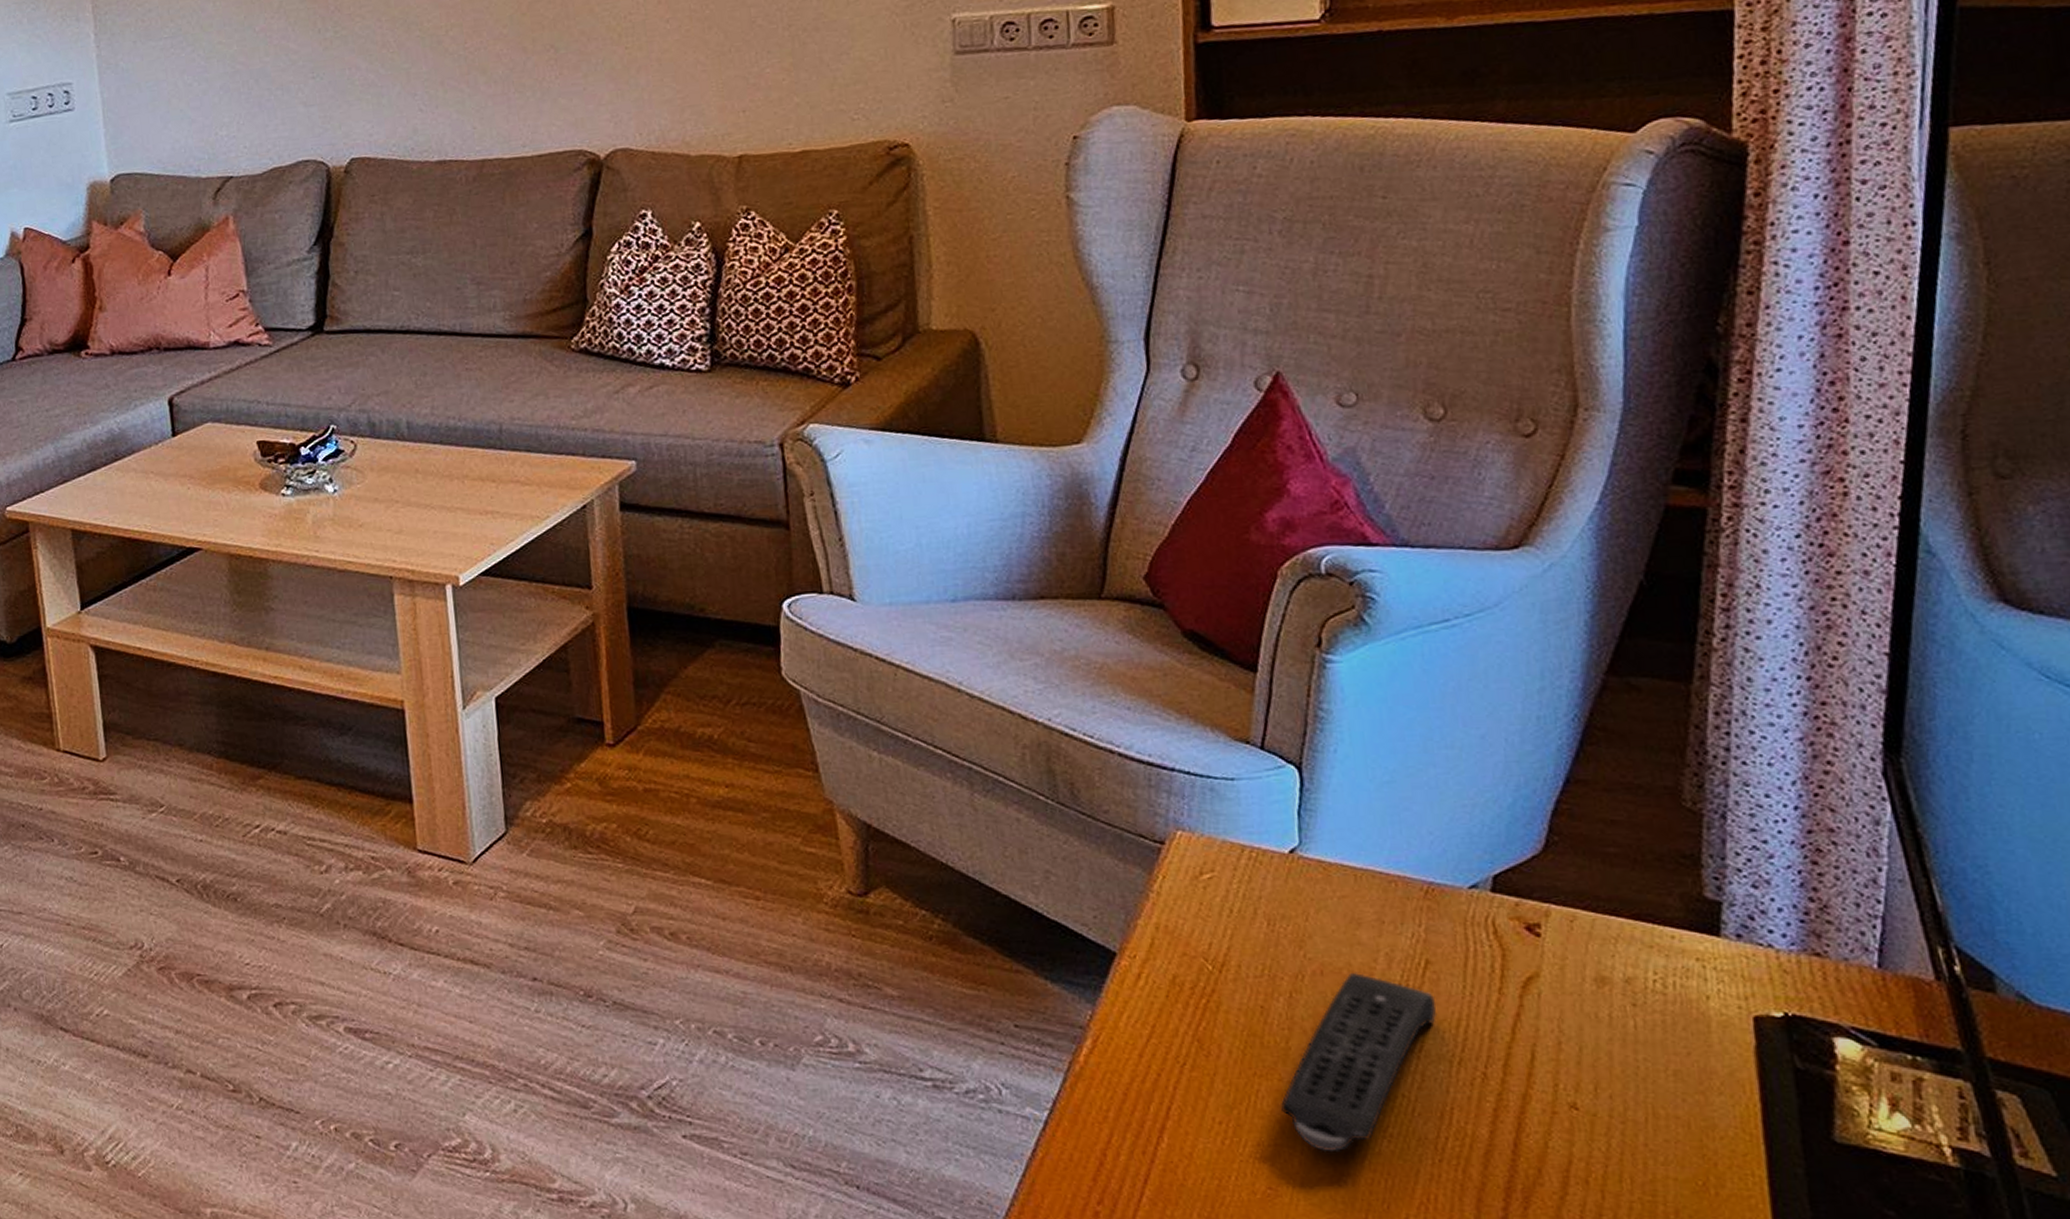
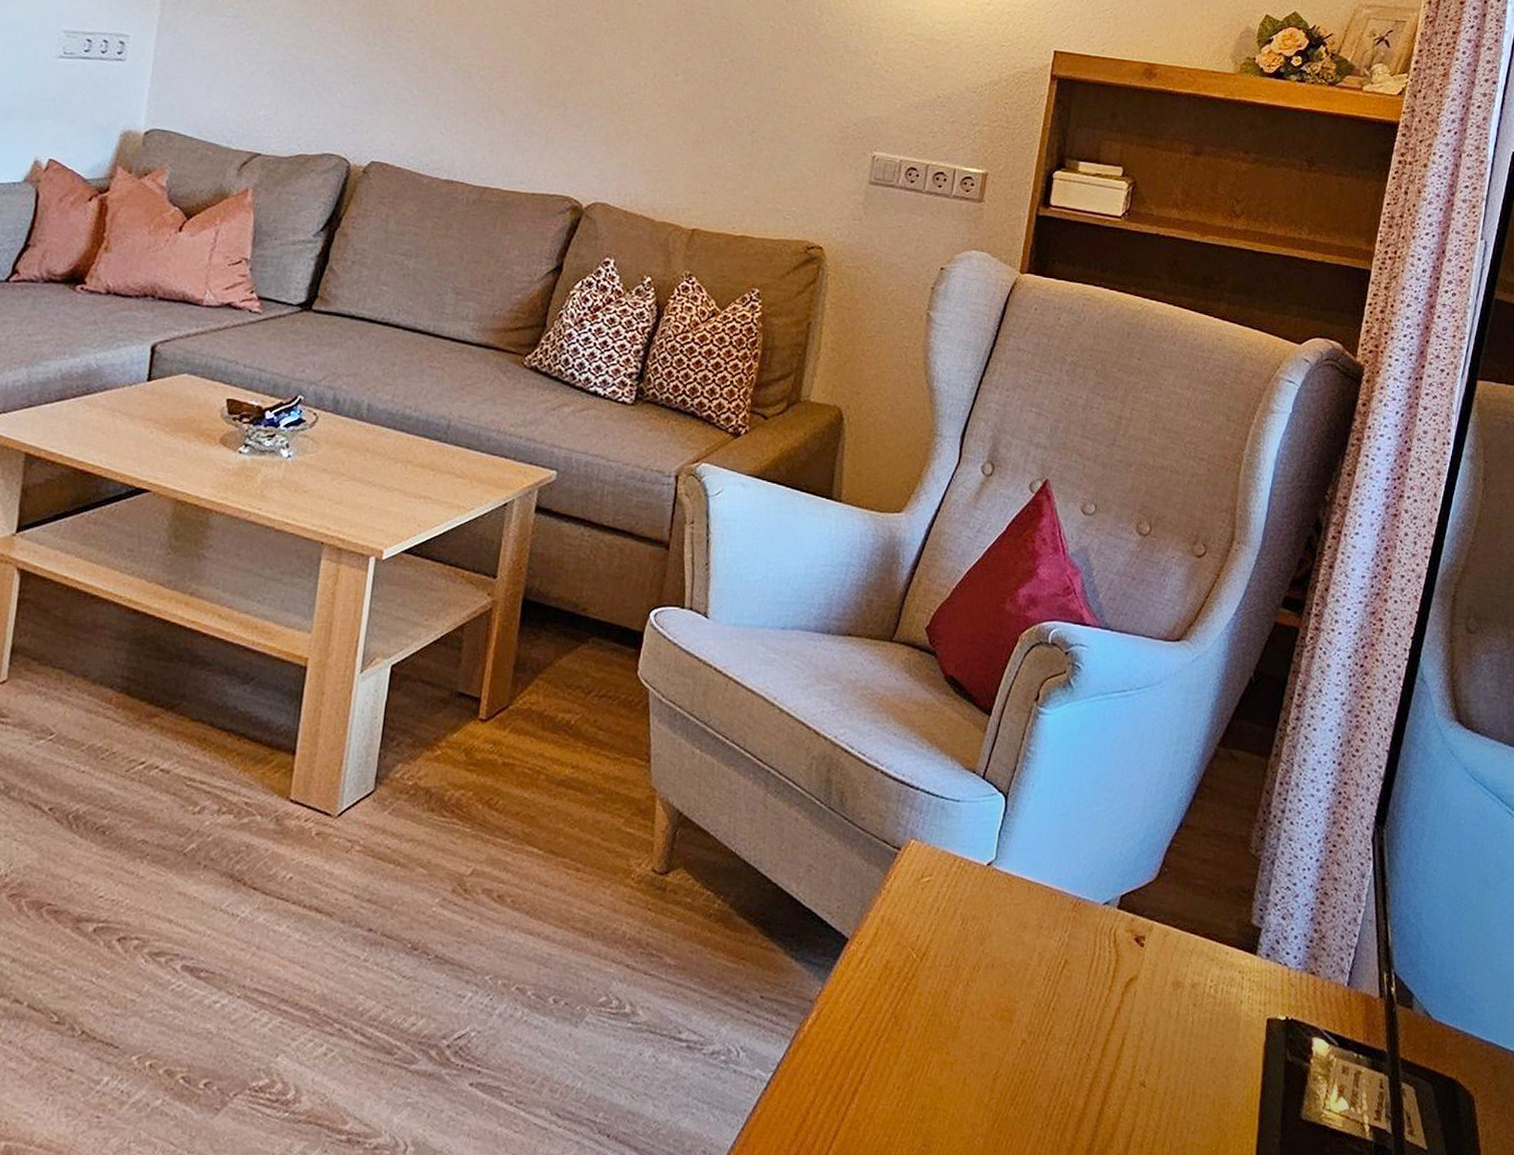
remote control: present [1280,972,1438,1152] -> none [943,966,1066,1116]

